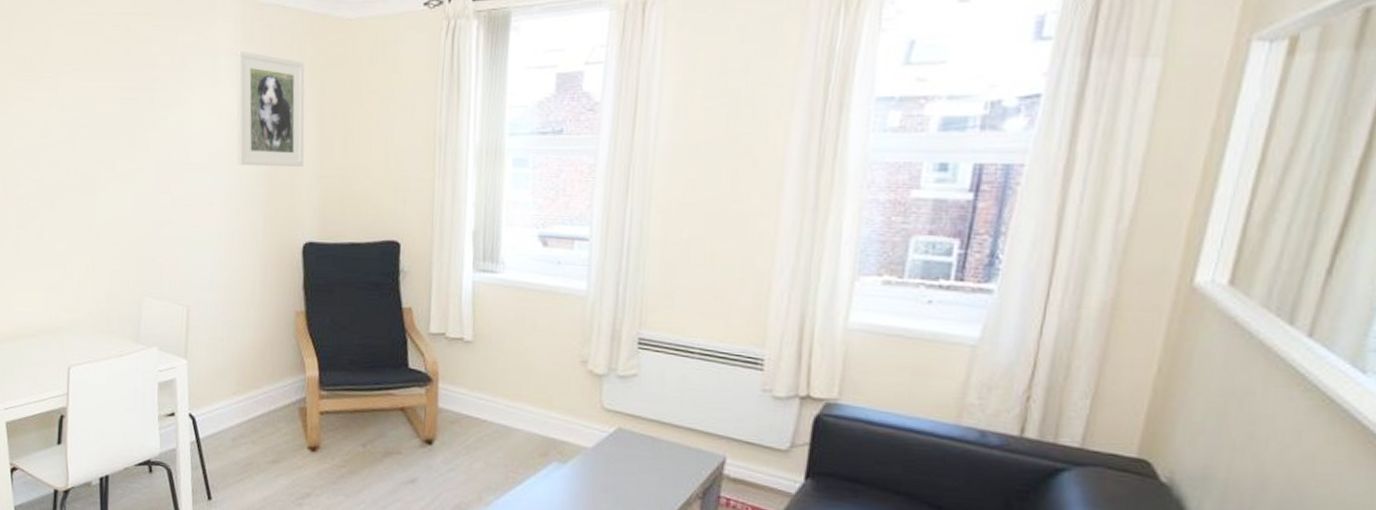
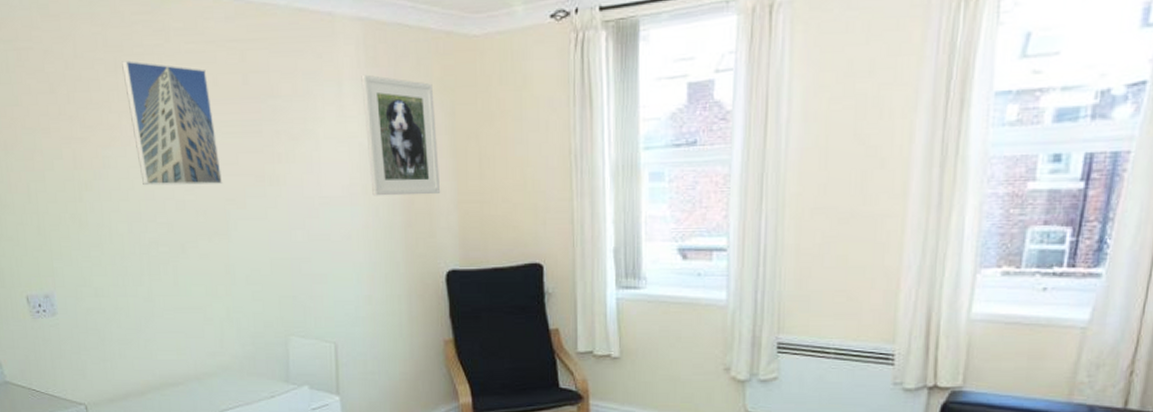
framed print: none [15,28,96,146] -> present [122,60,223,186]

